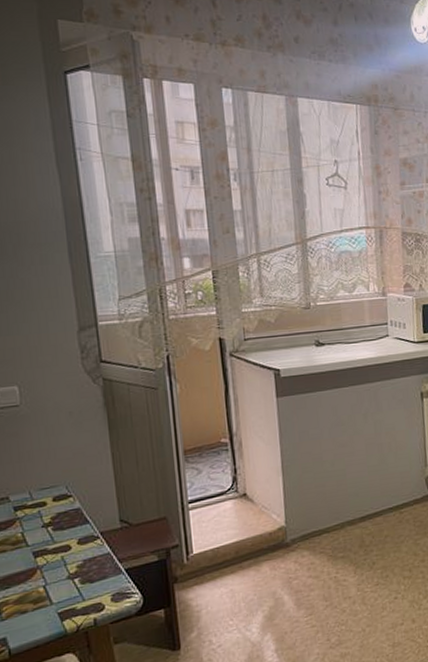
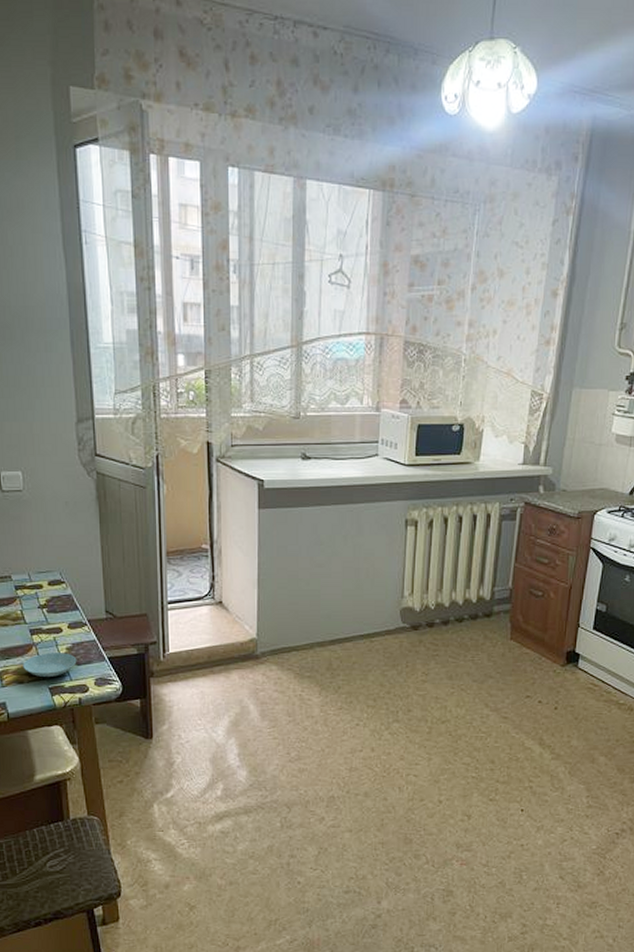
saucer: none [25,571,90,603] -> present [23,653,77,678]

